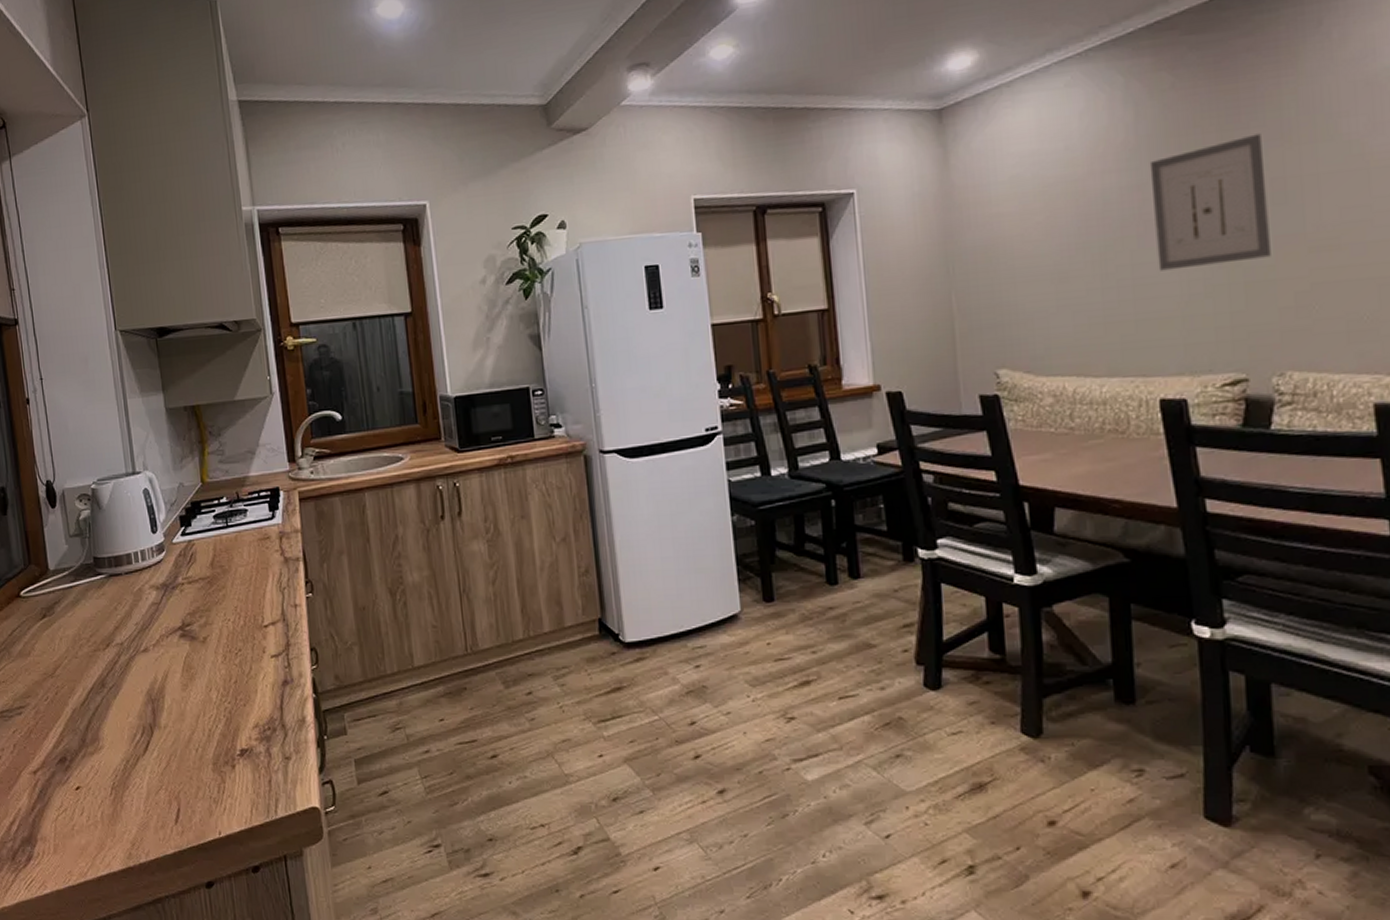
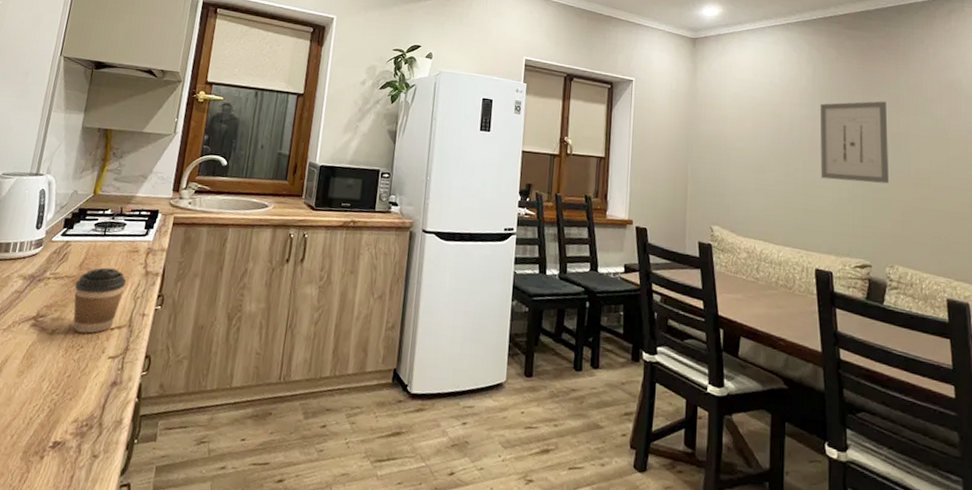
coffee cup: none [212,561,267,636] -> present [73,267,127,334]

